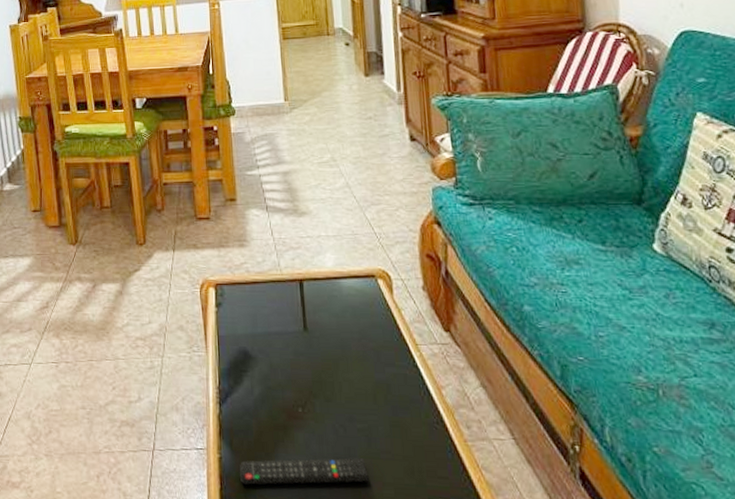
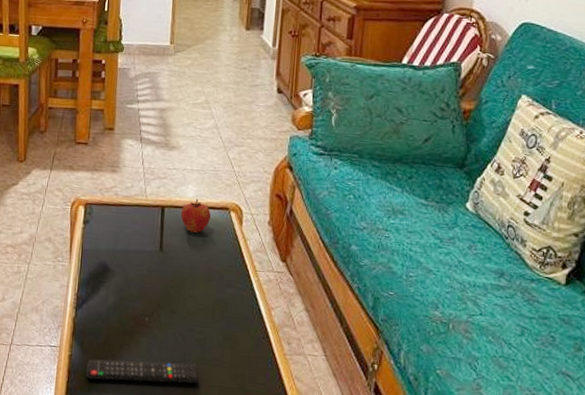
apple: none [321,267,357,306] -> present [180,198,211,233]

